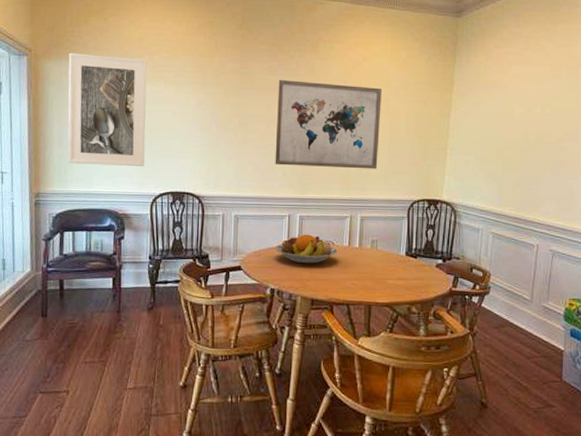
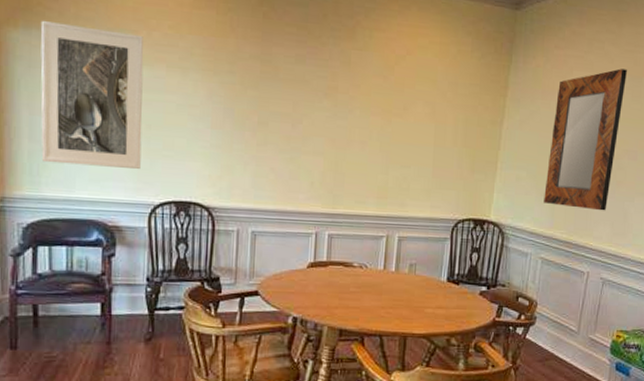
fruit bowl: present [274,234,338,264] -> none [298,255,371,290]
wall art: present [275,80,382,169] -> none [300,71,427,183]
home mirror: none [492,61,563,189] -> present [544,68,627,211]

